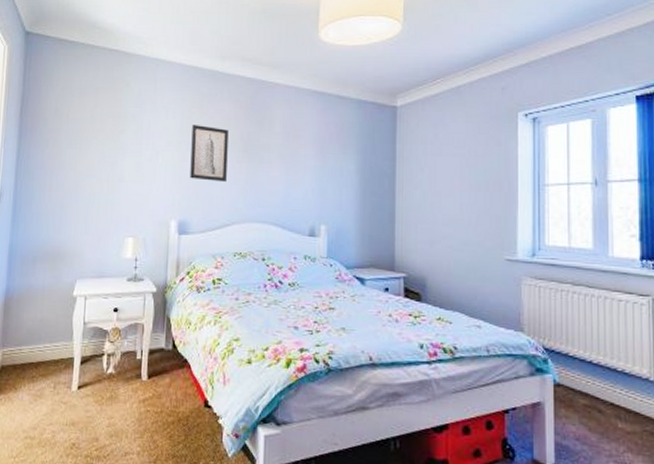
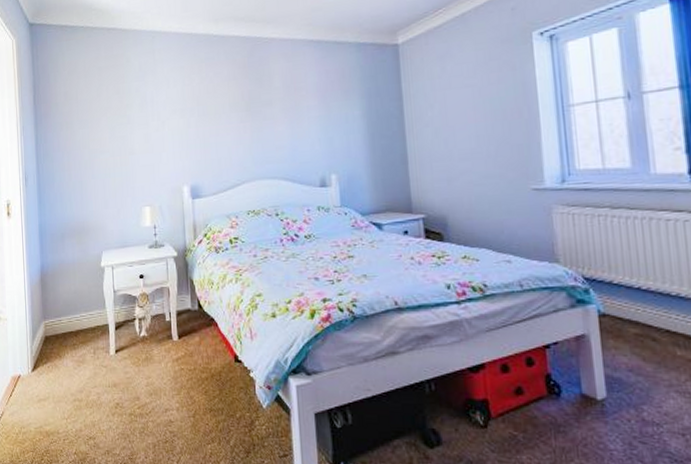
wall art: present [190,125,229,183] -> none [193,90,233,144]

